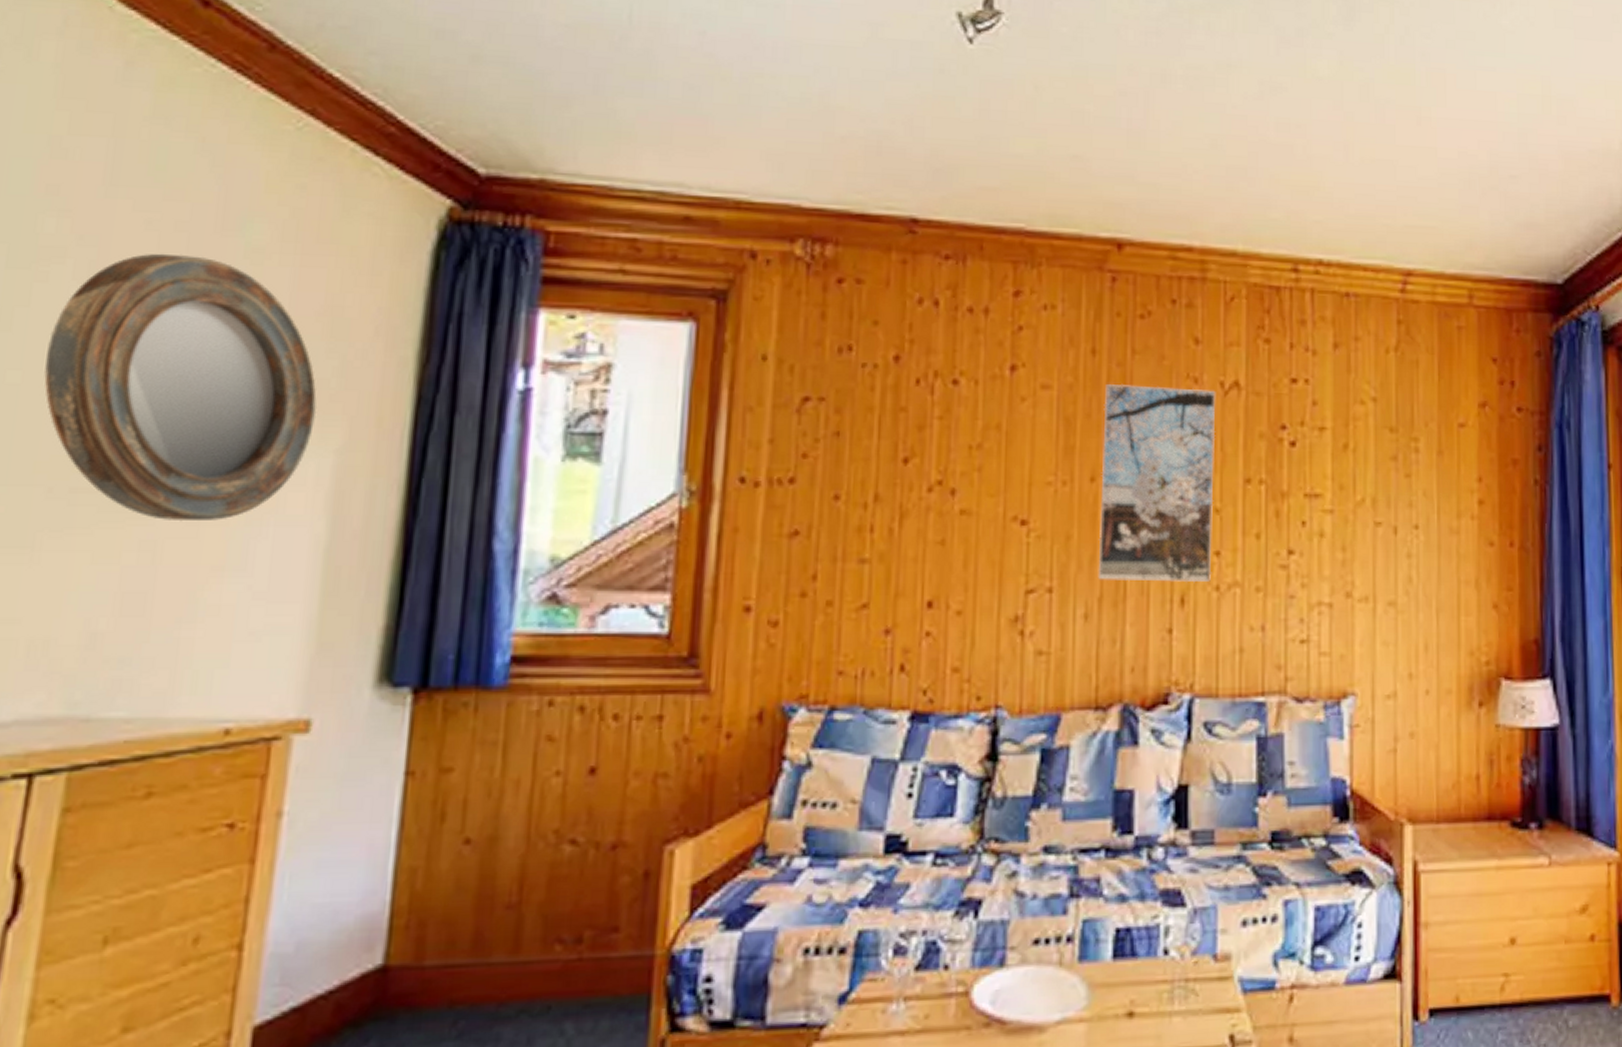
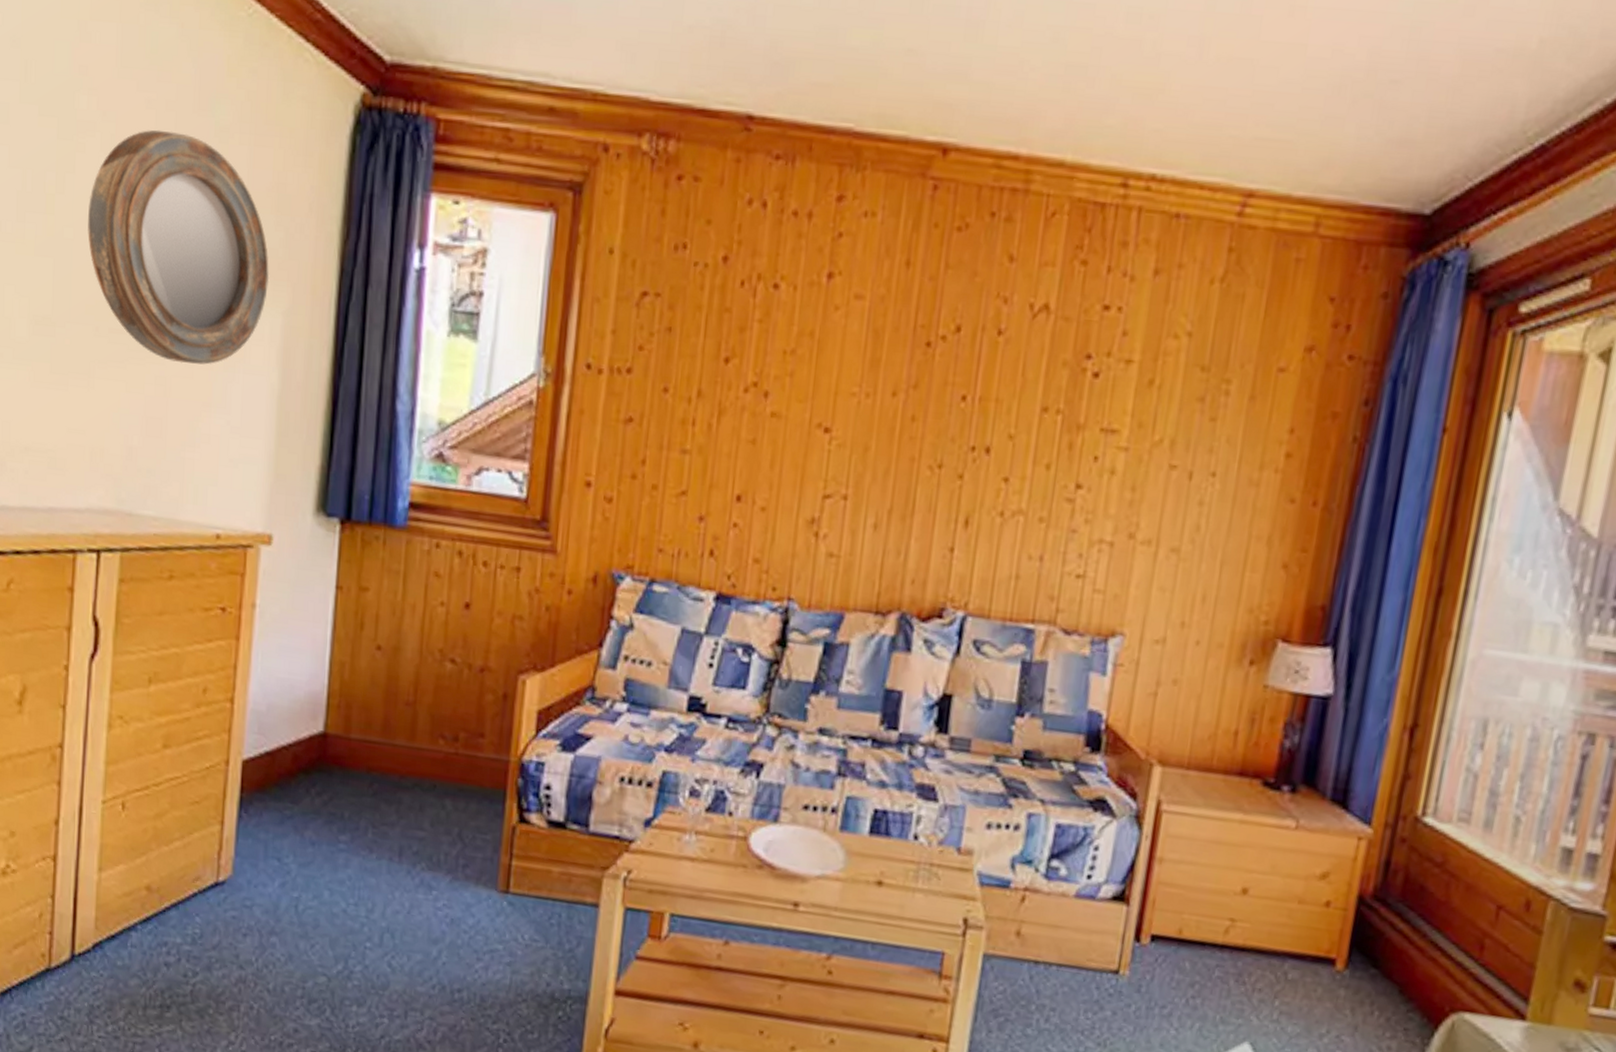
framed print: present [1097,384,1216,583] -> none [889,298,1025,507]

